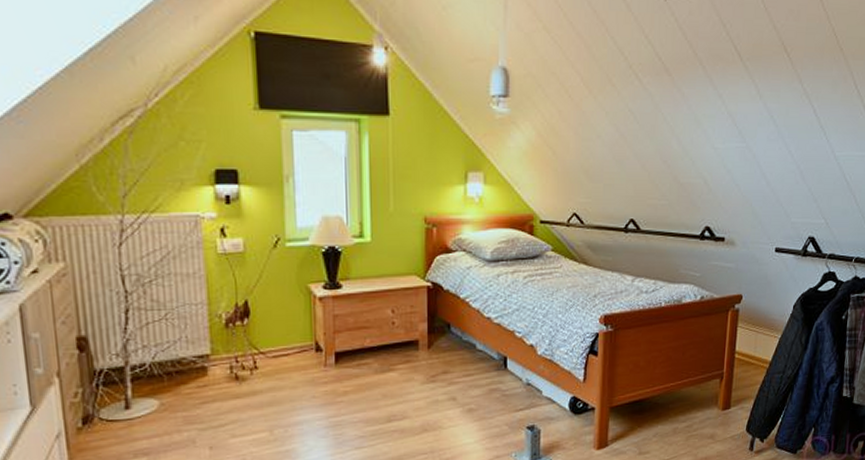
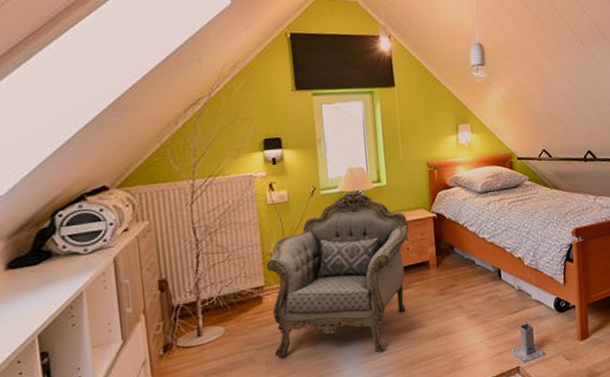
armchair: none [213,245,396,445] -> present [266,190,409,358]

